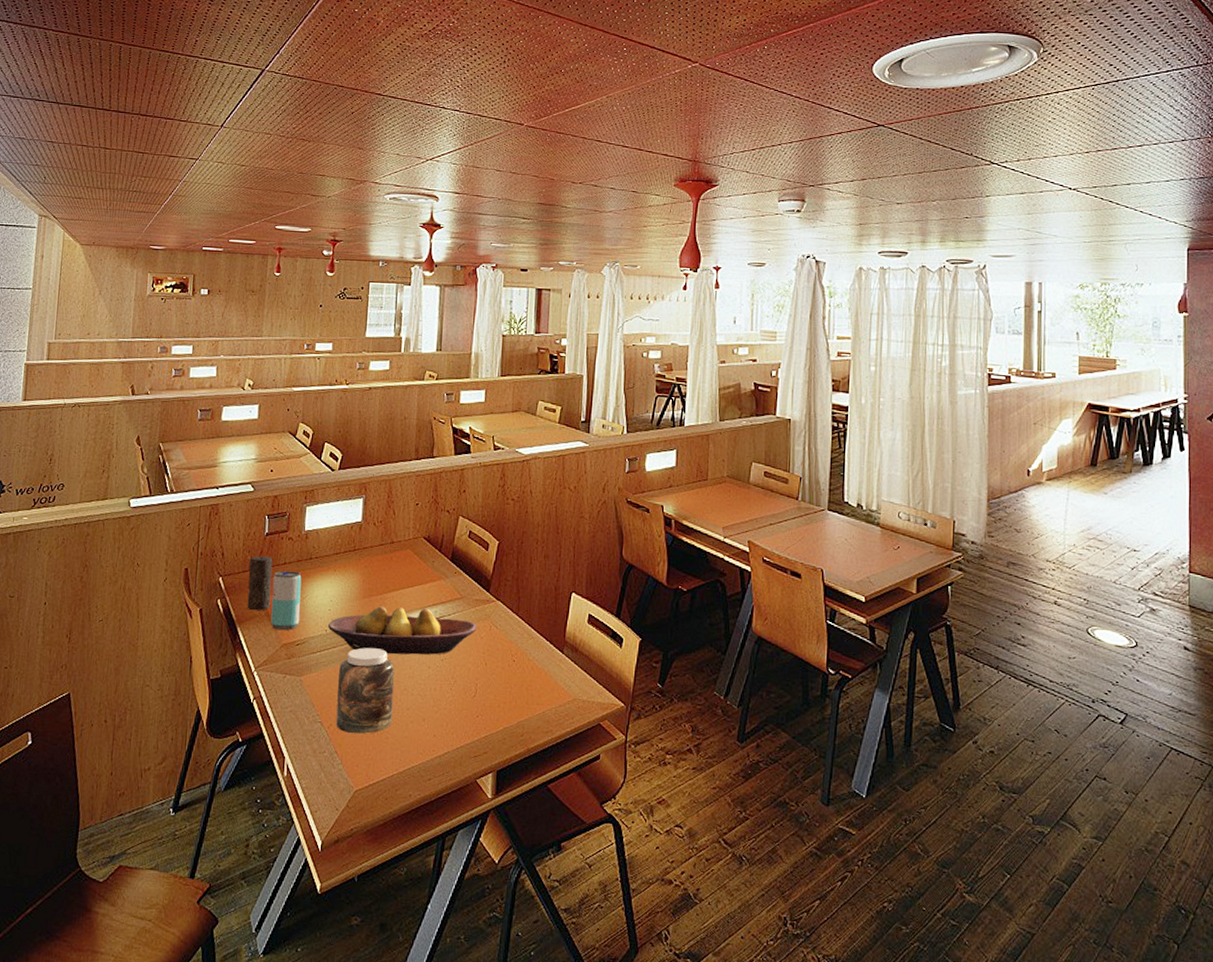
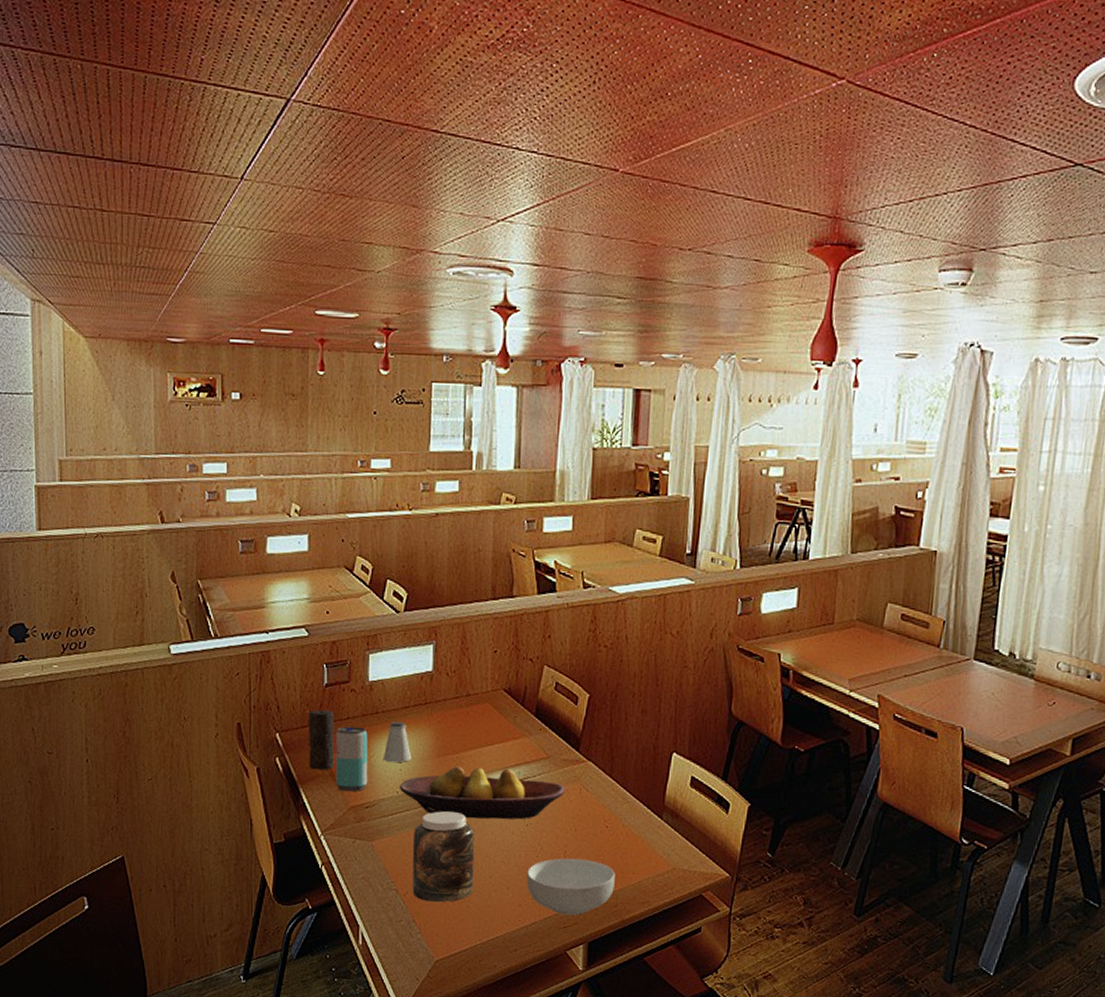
saltshaker: none [314,566,341,604] -> present [383,721,412,763]
cereal bowl: none [441,690,521,745] -> present [527,858,615,915]

